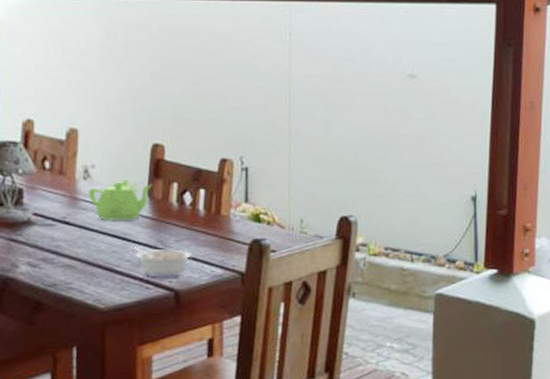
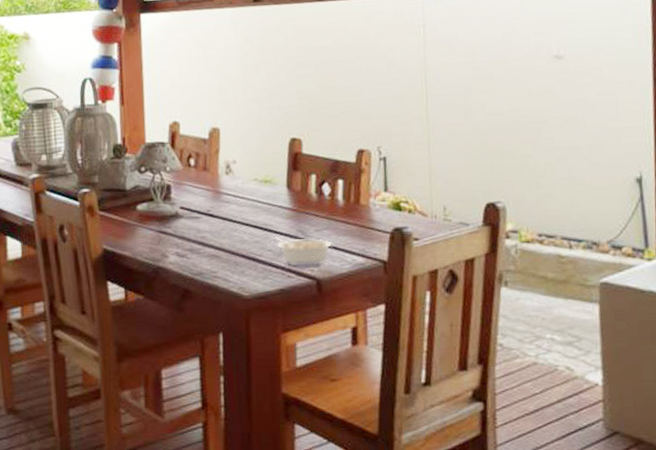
teapot: present [88,180,153,222] -> none [230,173,292,213]

